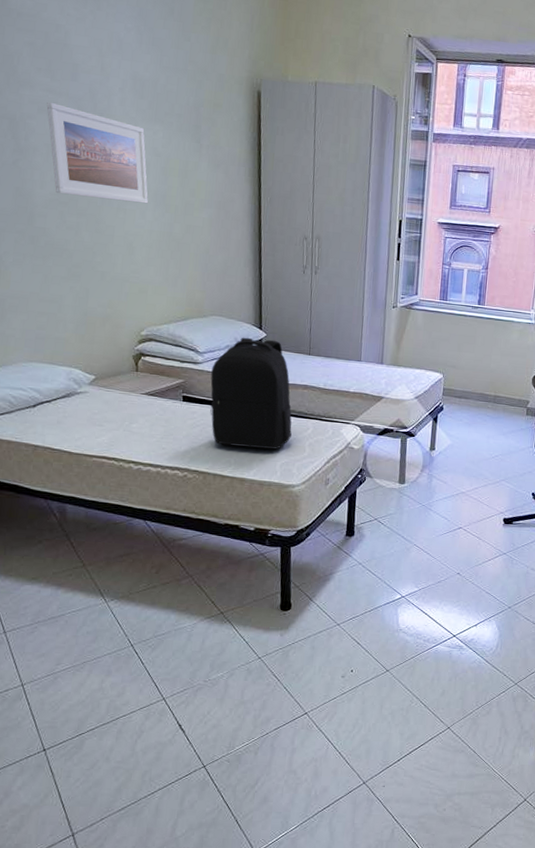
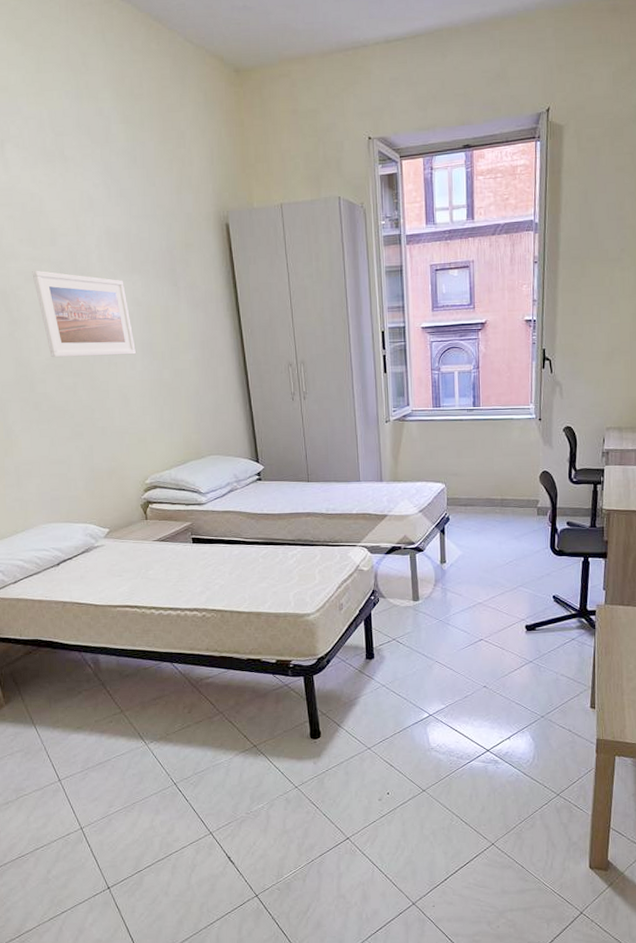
backpack: present [210,337,292,450] -> none [216,471,300,582]

